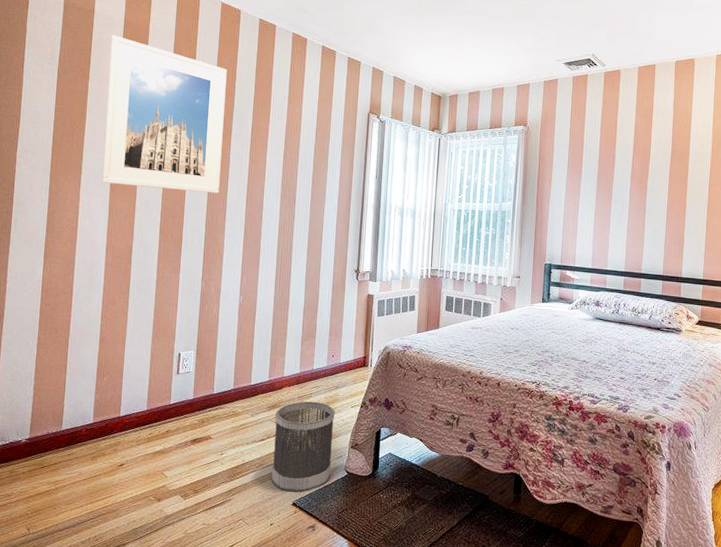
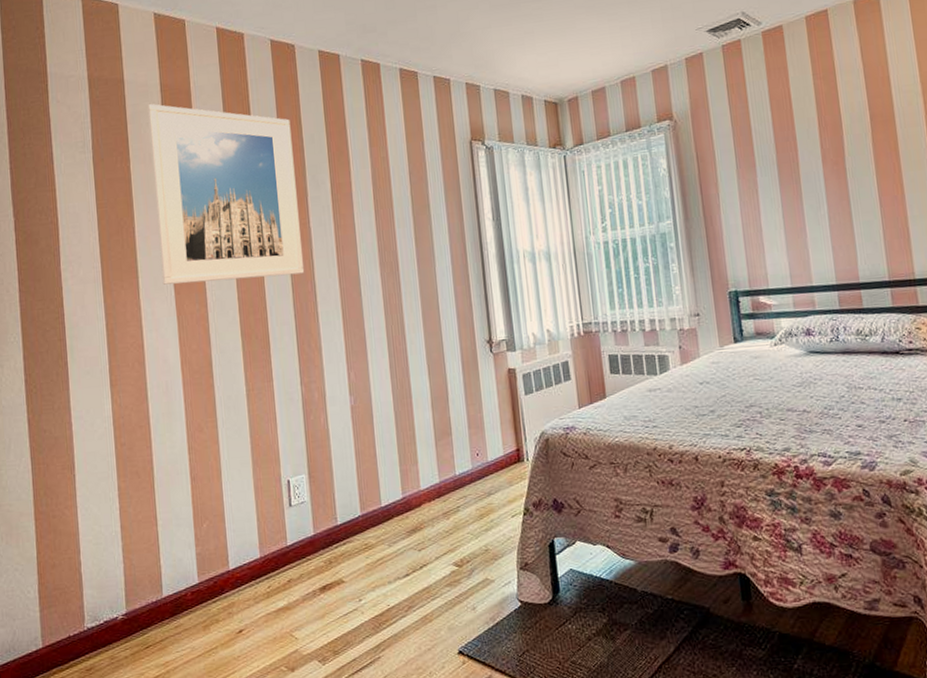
wastebasket: present [271,401,335,492] -> none [418,516,501,638]

